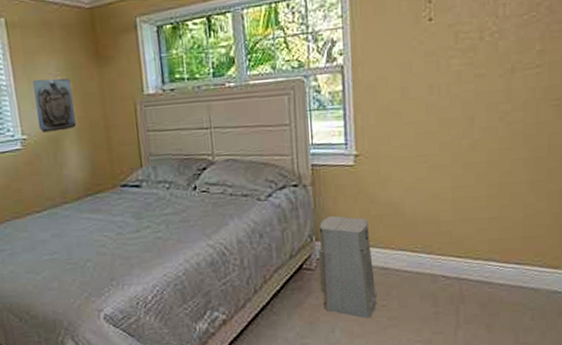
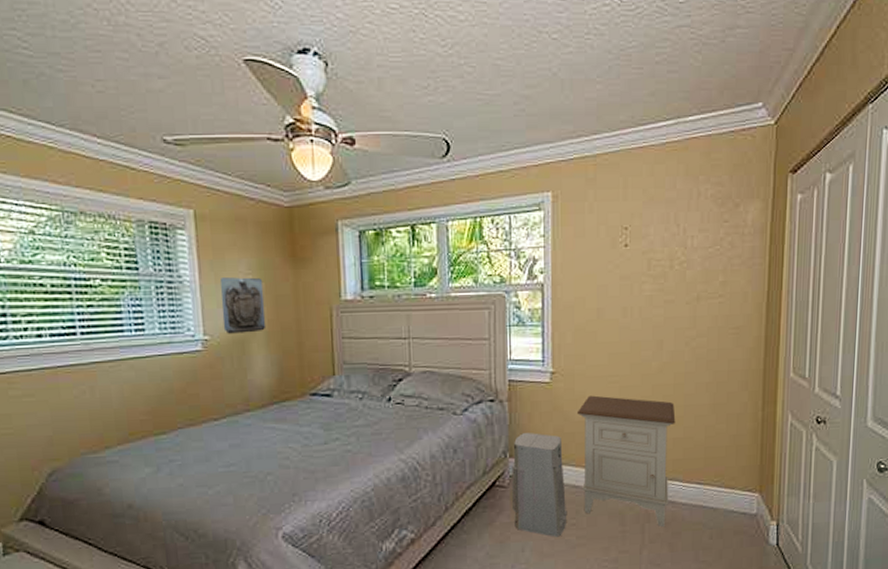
nightstand: none [383,176,490,309] -> present [576,395,676,528]

